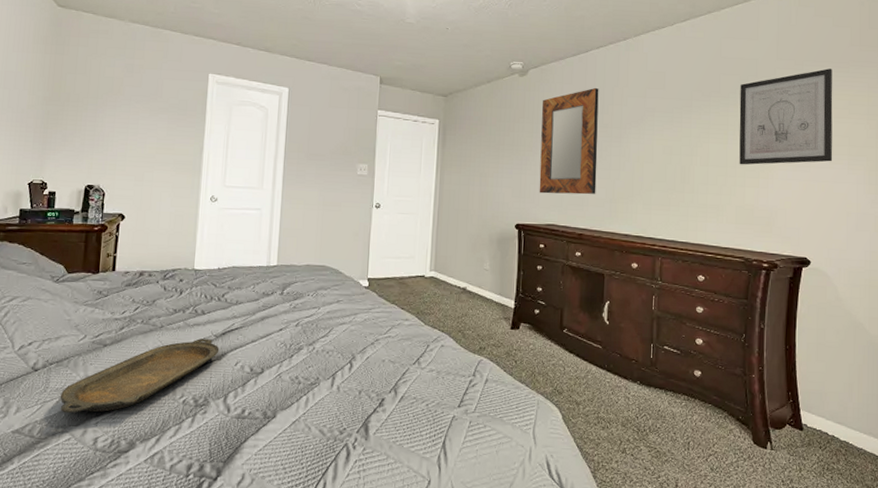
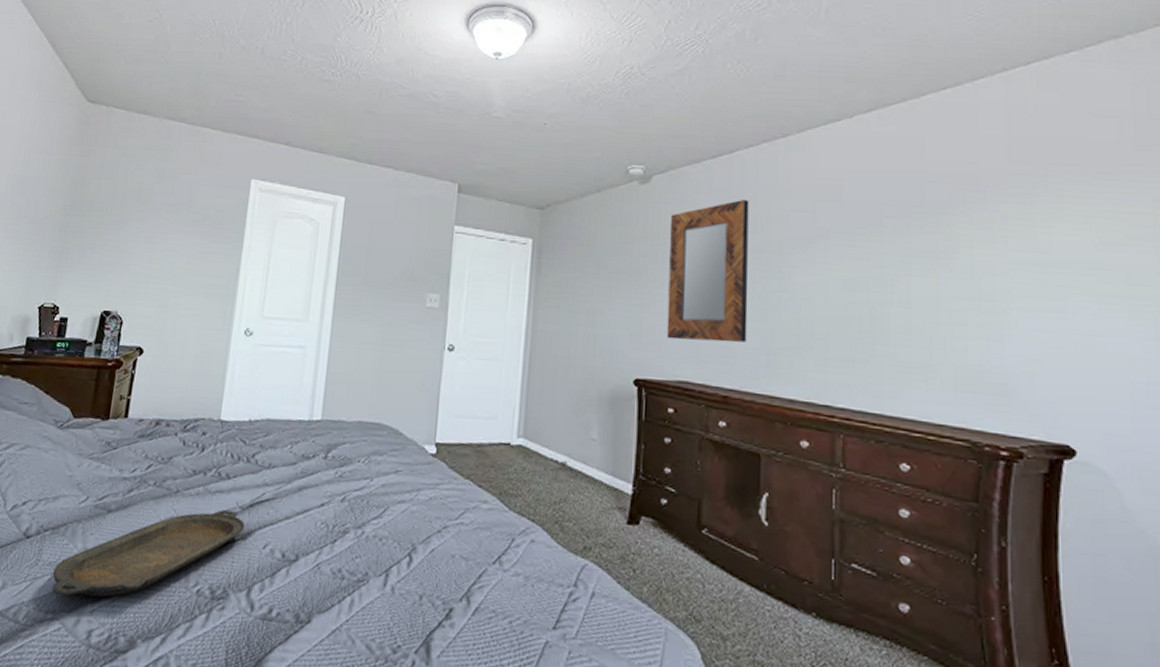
wall art: present [739,68,833,165] -> none [954,175,1103,309]

